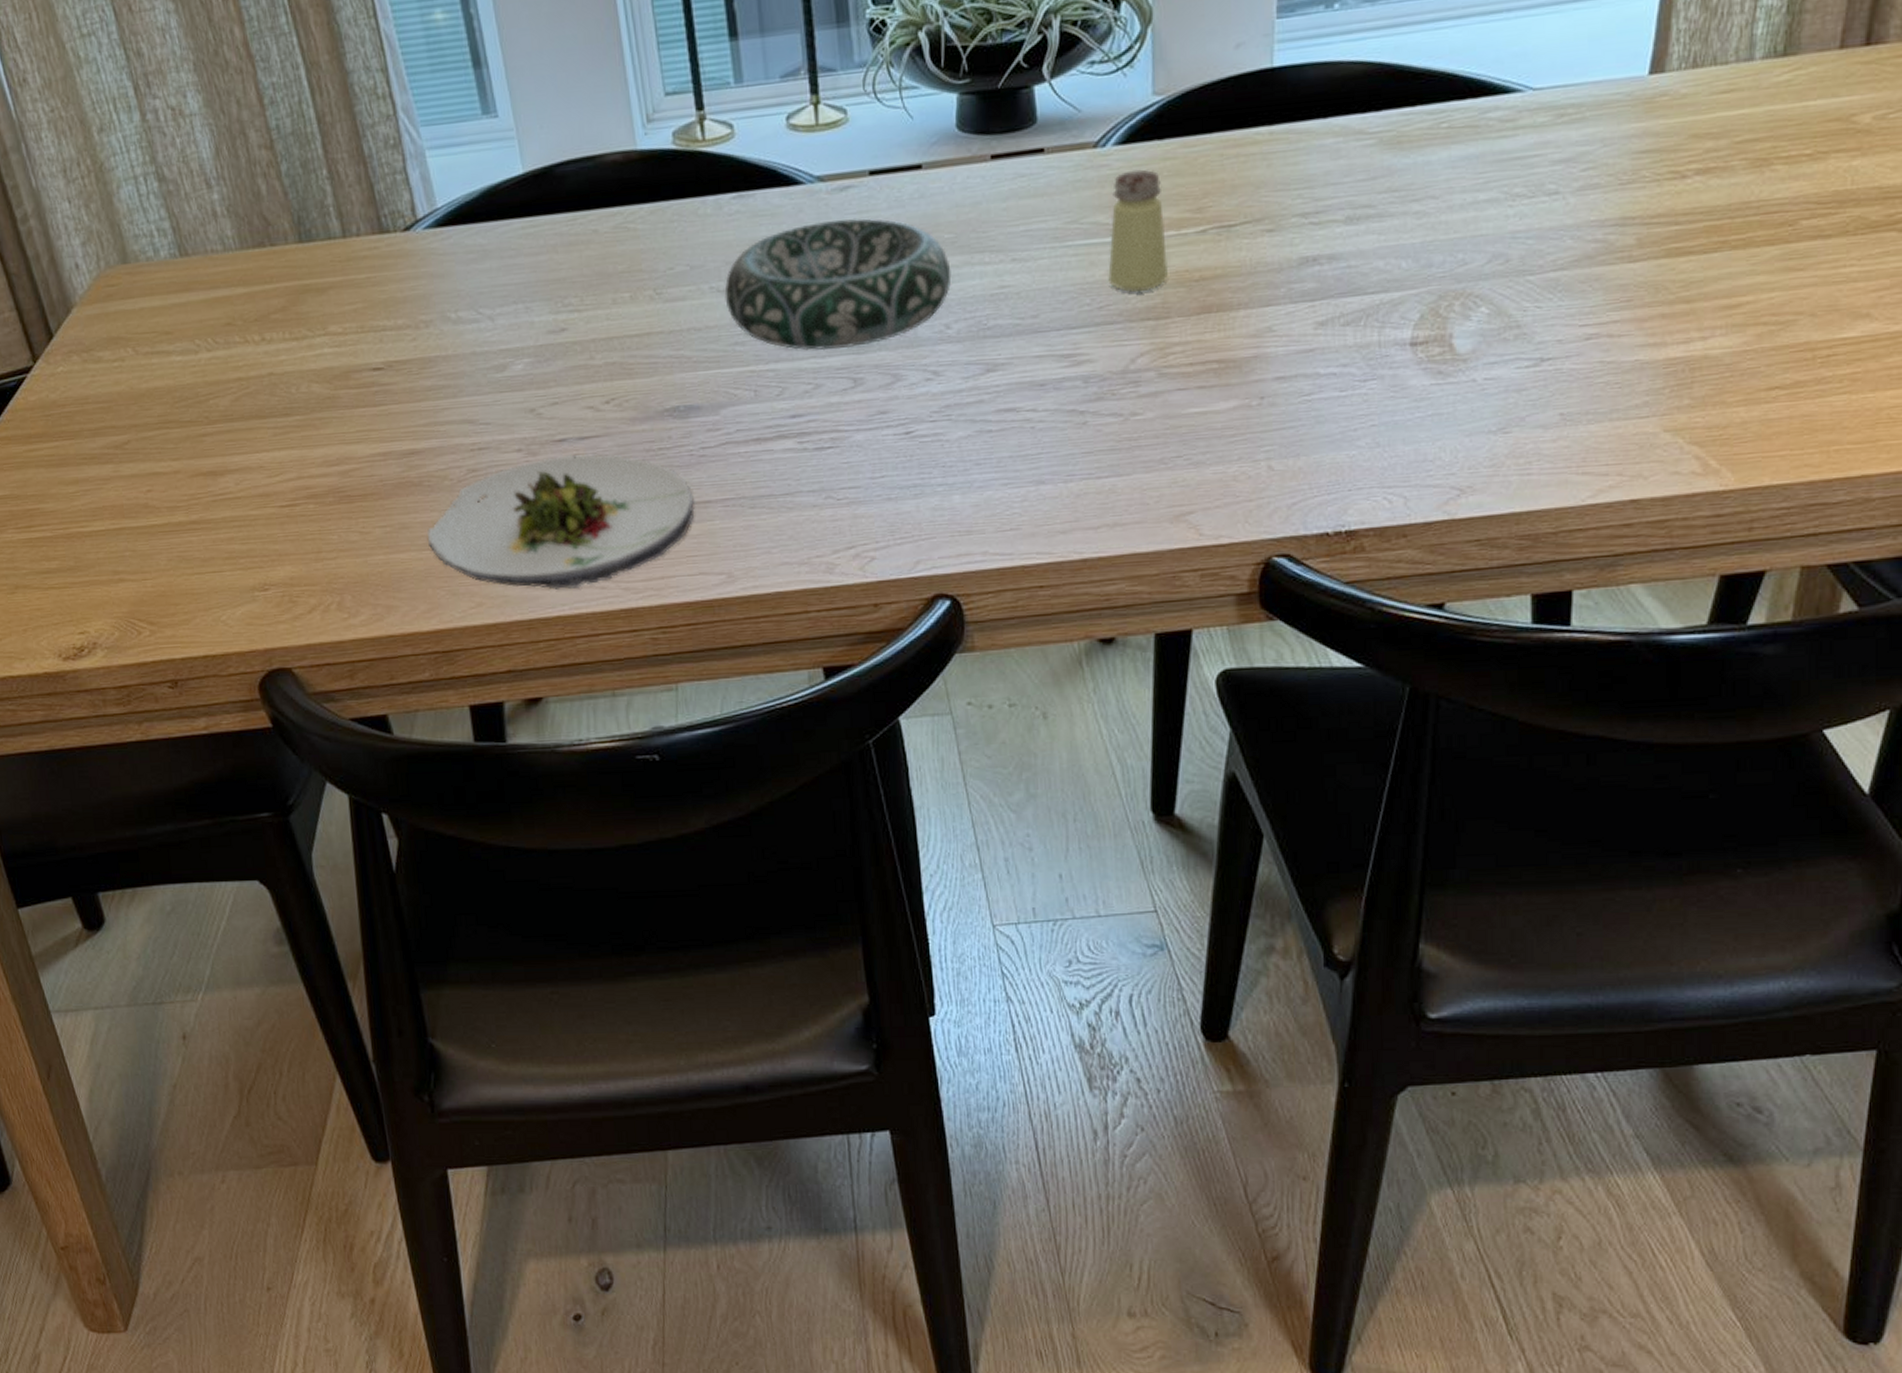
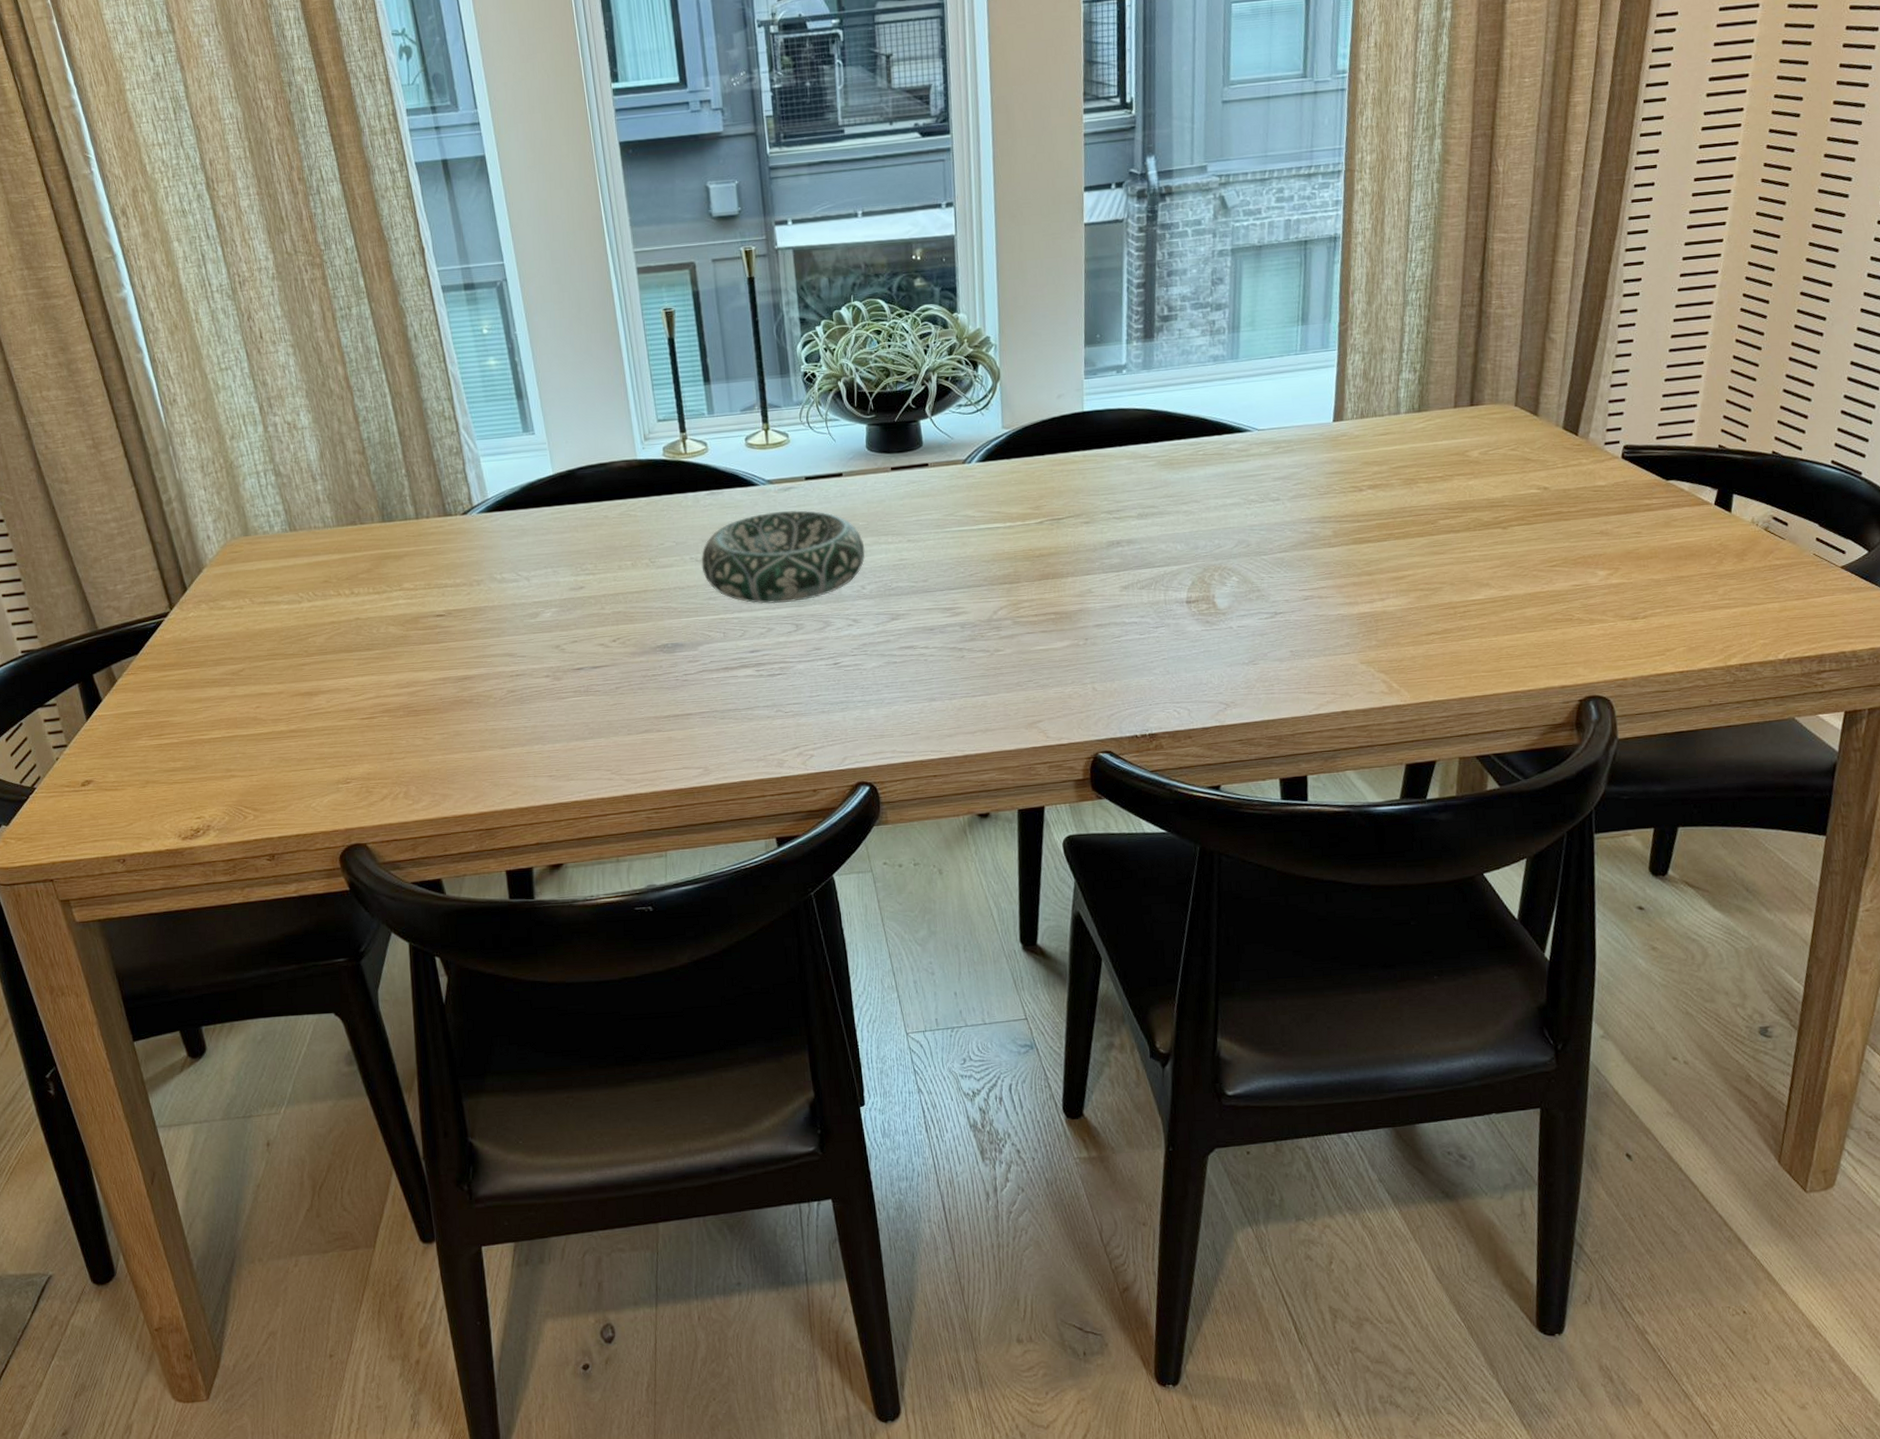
salad plate: present [426,454,695,589] -> none [475,679,679,781]
saltshaker: present [1108,169,1169,292] -> none [975,479,1018,564]

